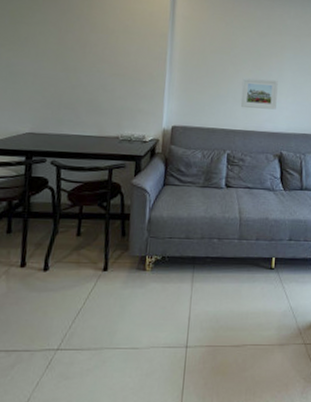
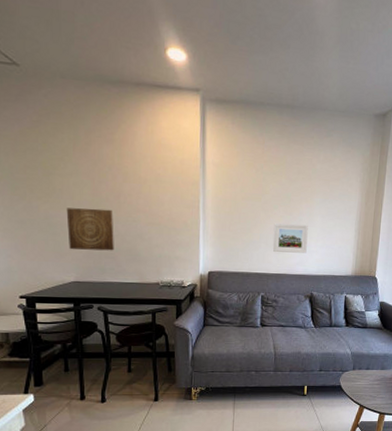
wall art: none [27,56,77,102] -> present [66,208,114,251]

